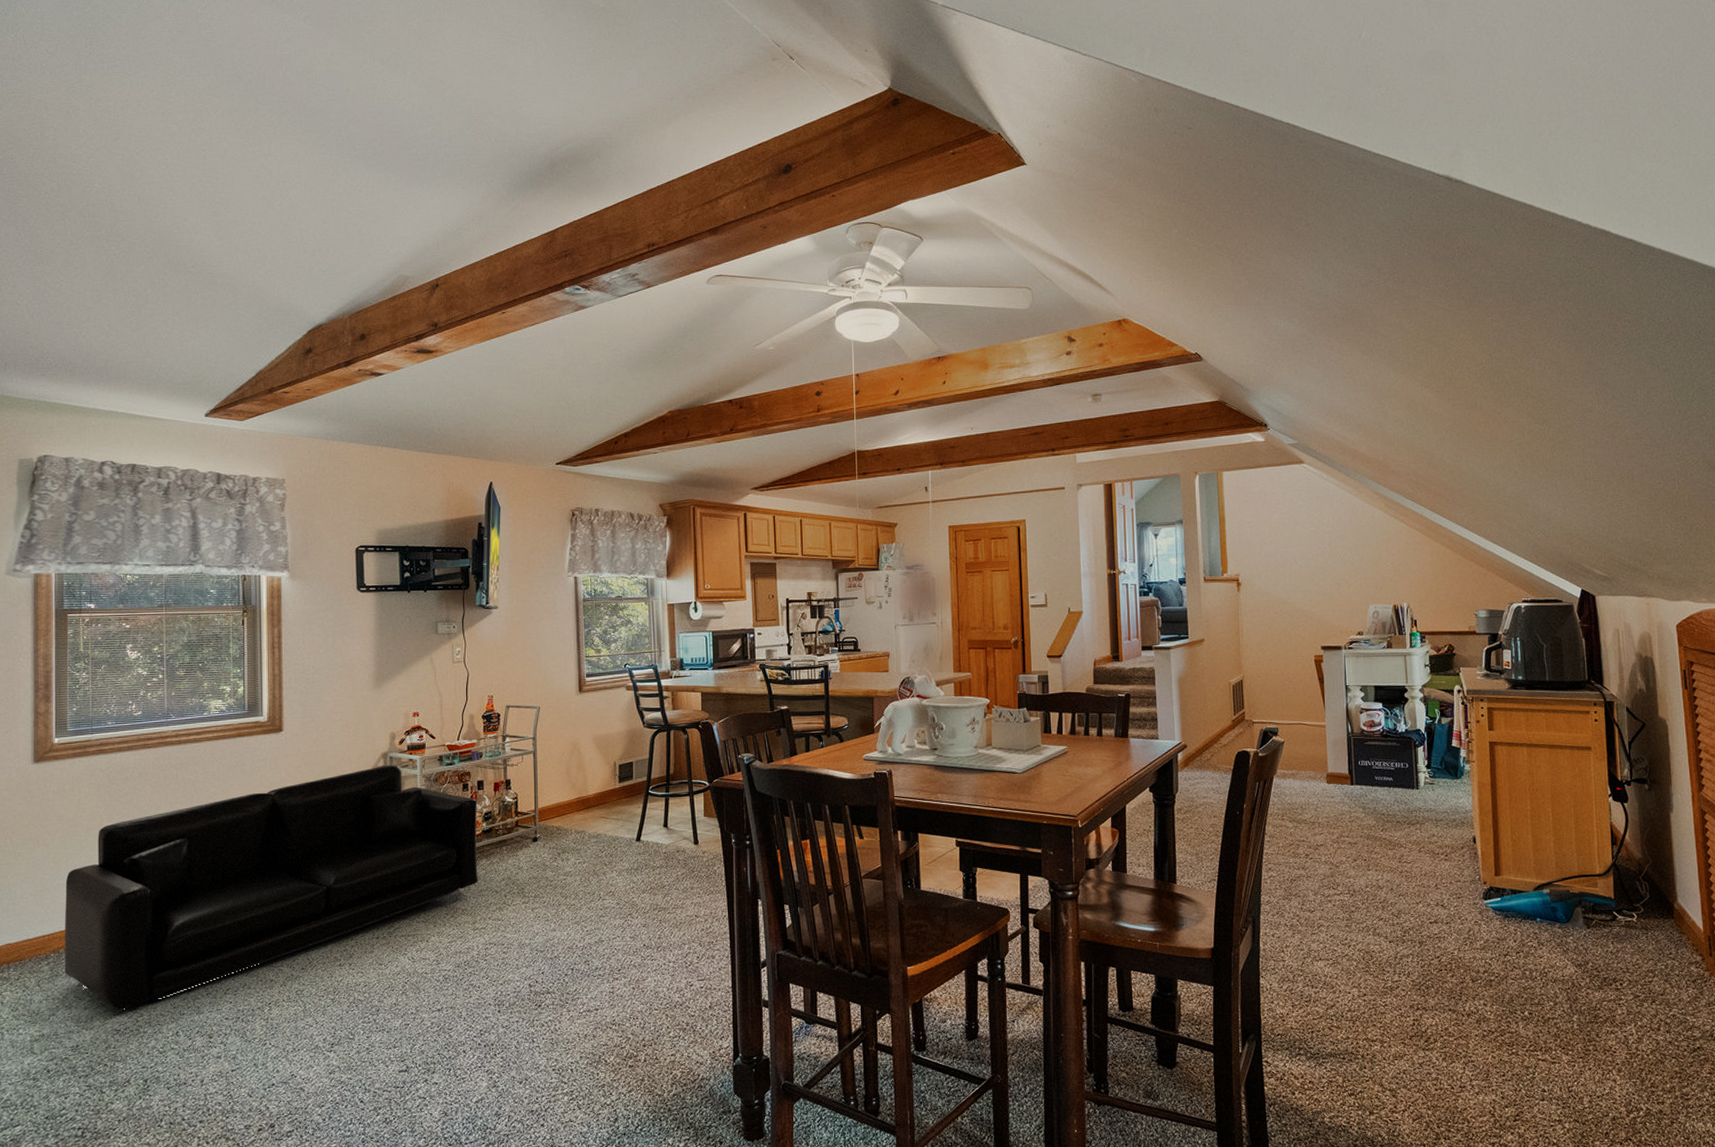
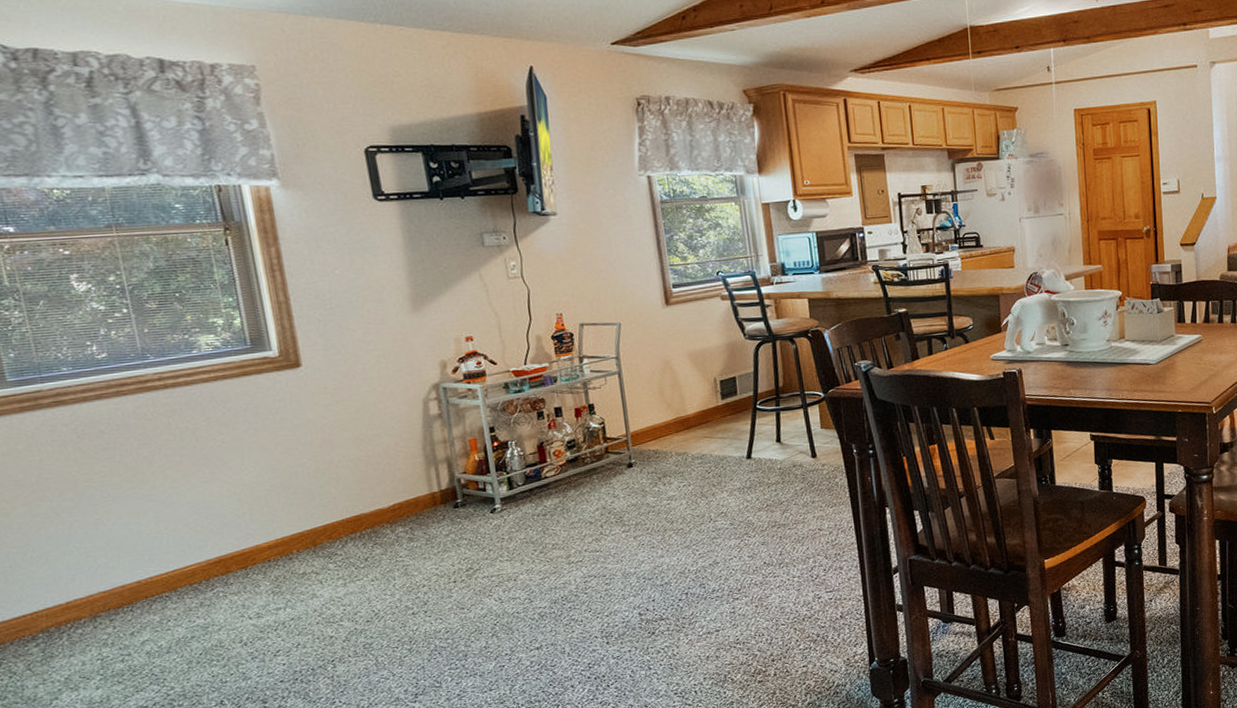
loveseat: present [65,765,478,1011] -> none [41,396,568,686]

